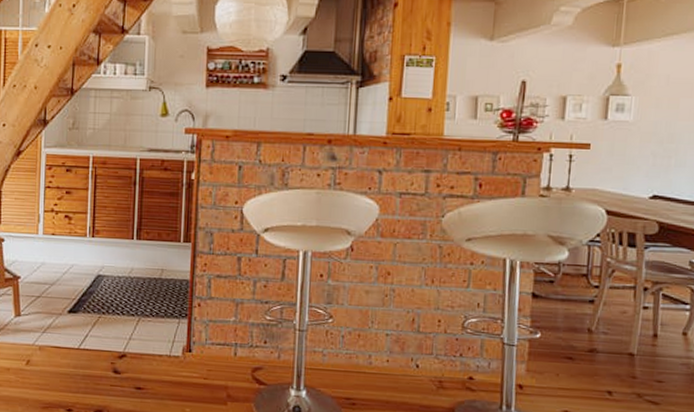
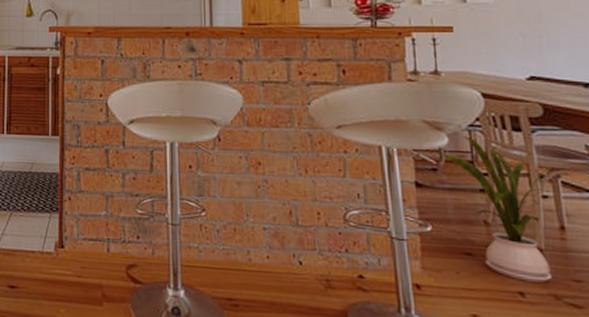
house plant: none [561,251,658,383] -> present [442,136,554,283]

